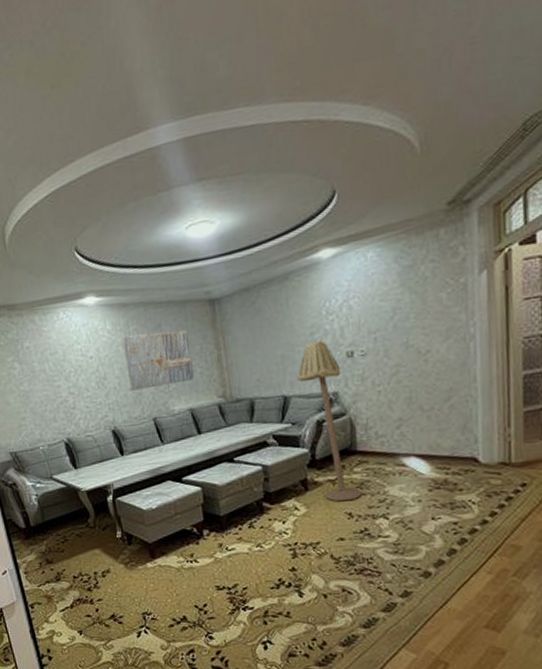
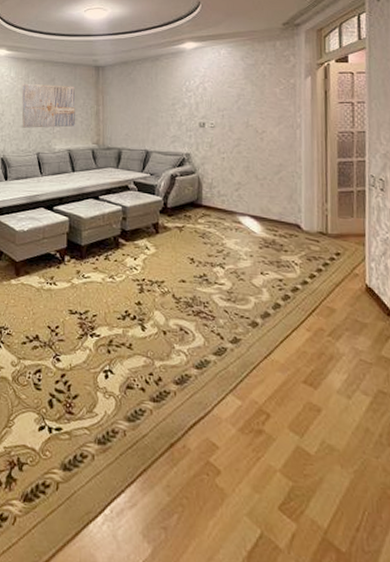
floor lamp: present [297,339,361,502] -> none [158,109,203,248]

